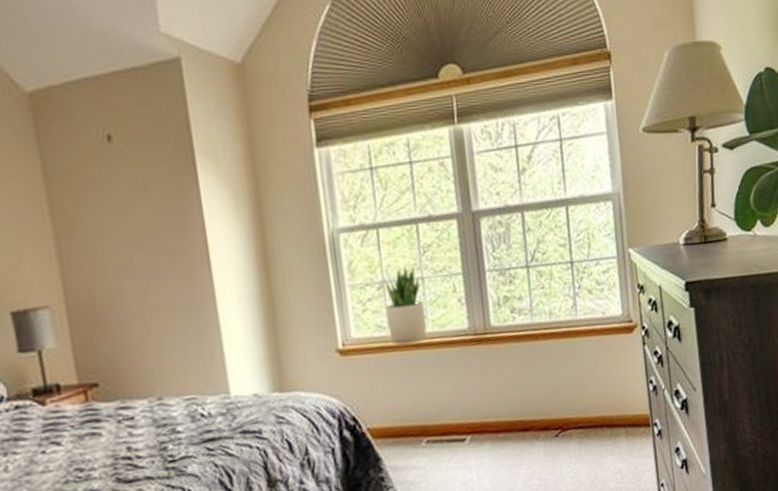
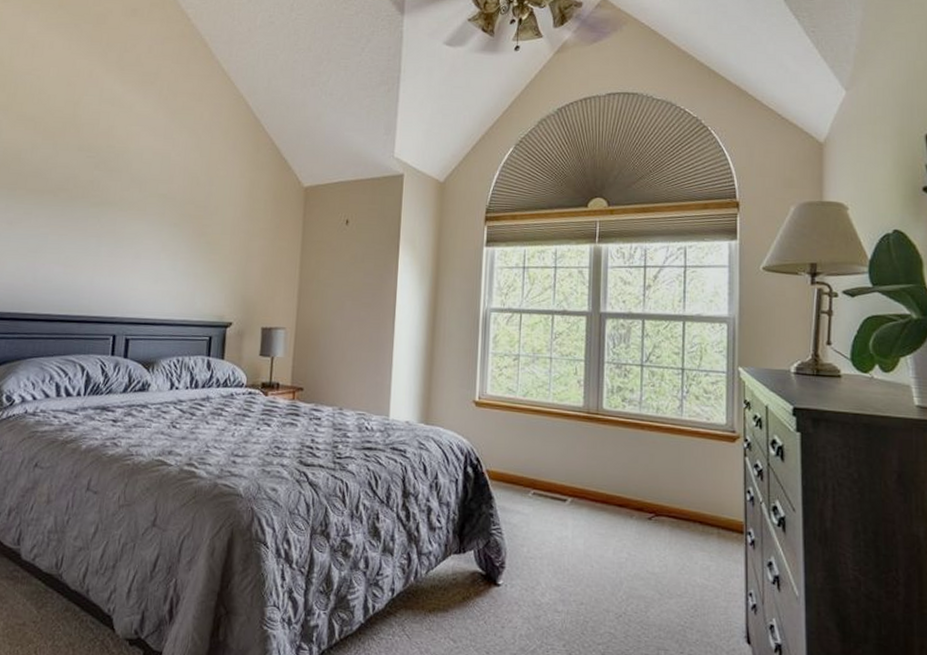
planter: present [384,264,427,345] -> none [517,345,550,410]

